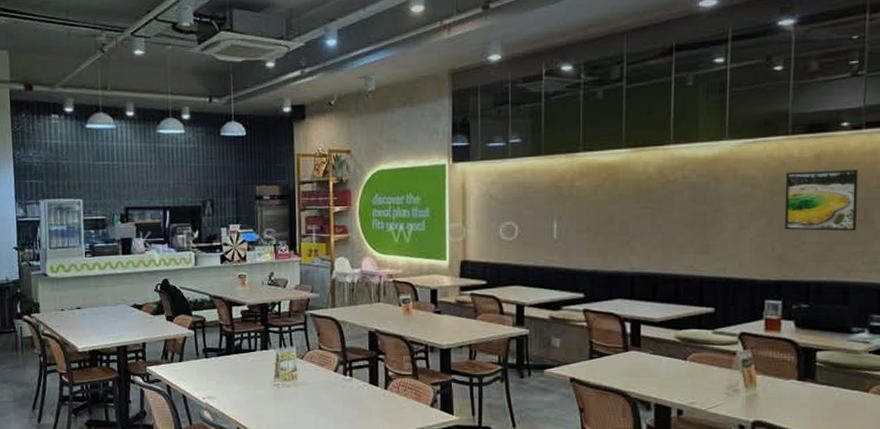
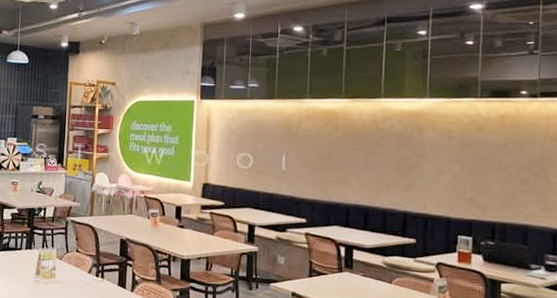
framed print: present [784,169,858,232] -> none [474,128,535,182]

